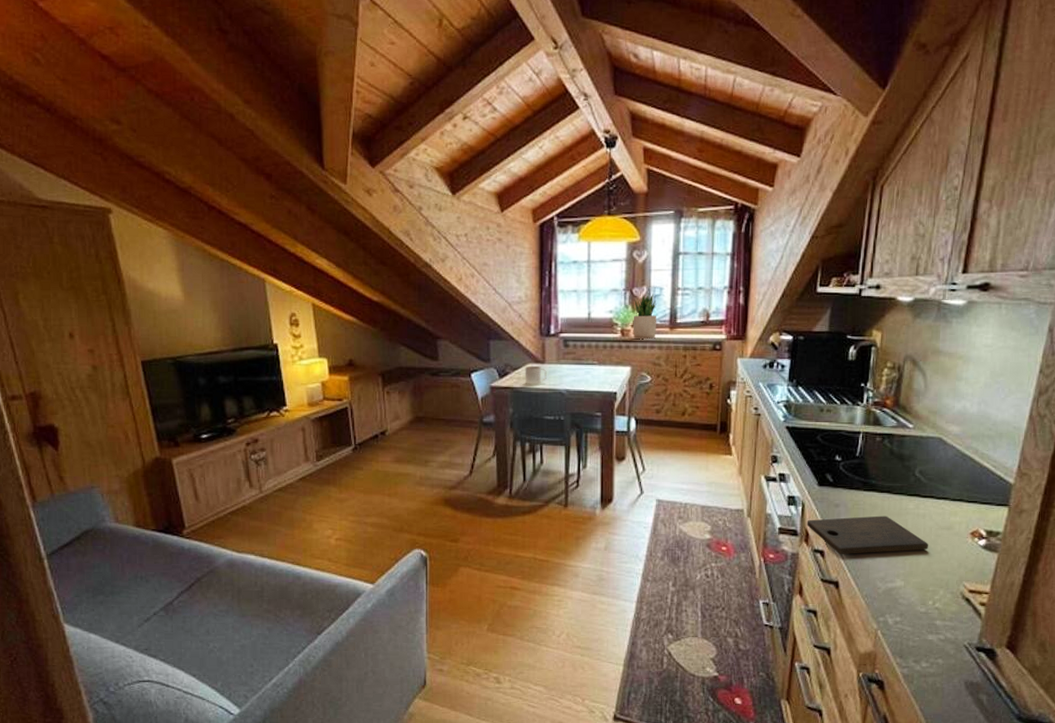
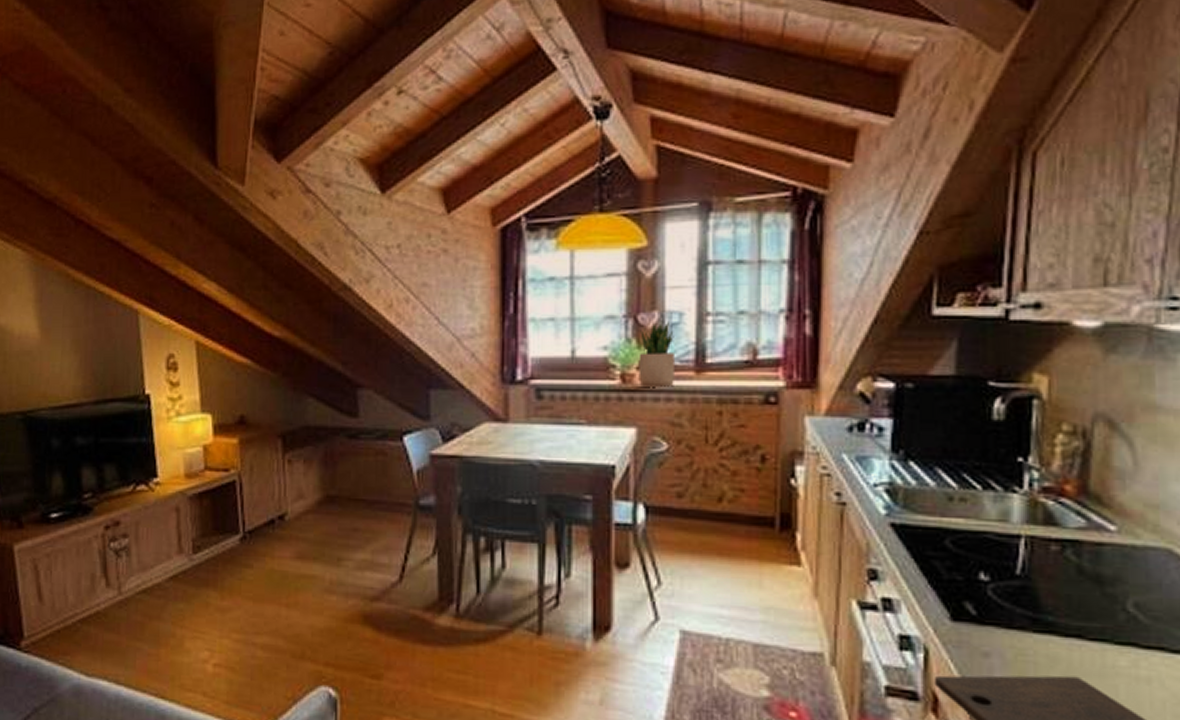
mug: present [525,365,547,384] -> none [479,425,511,452]

